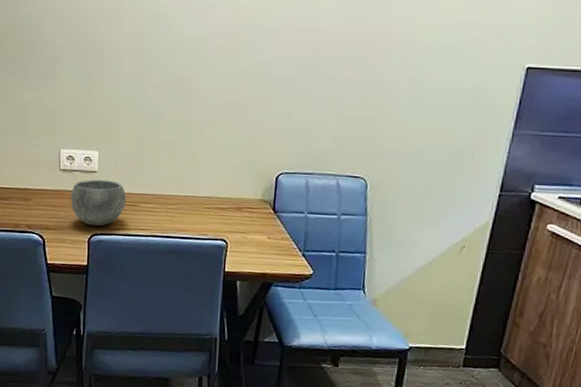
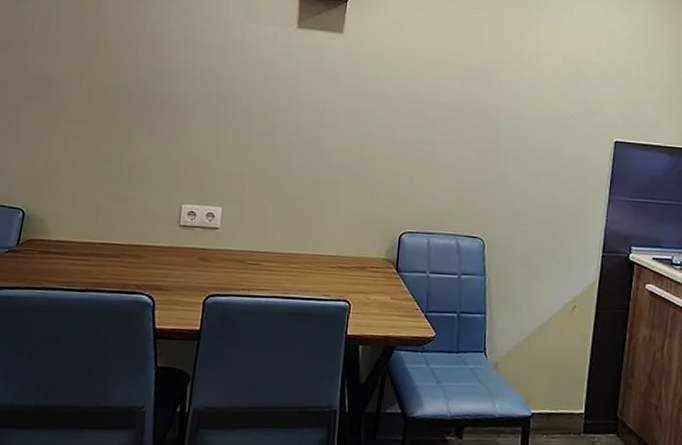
bowl: present [71,179,127,227] -> none [188,236,249,287]

